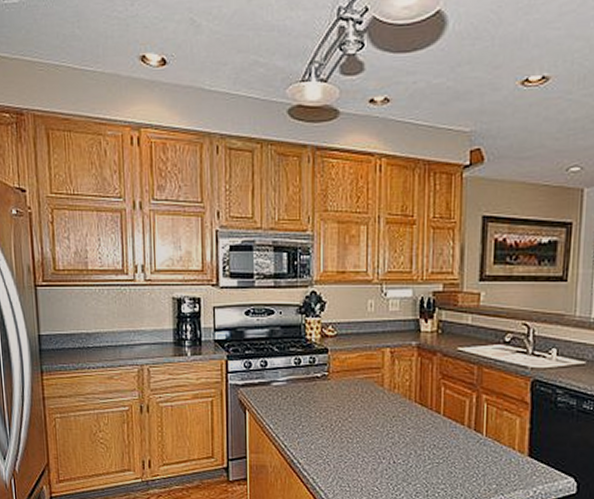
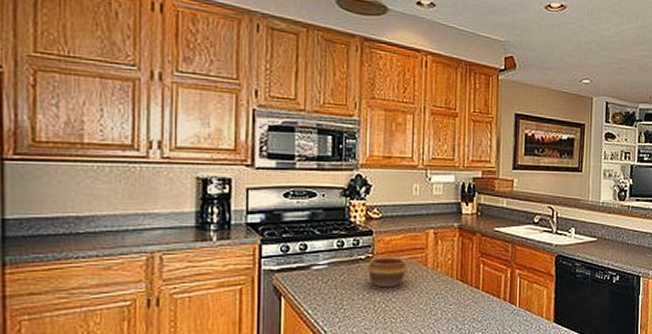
bowl: none [321,376,365,407] -> present [365,257,409,288]

